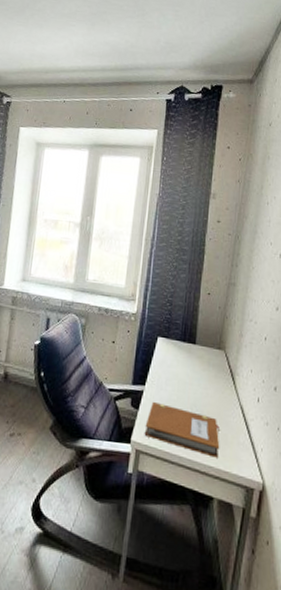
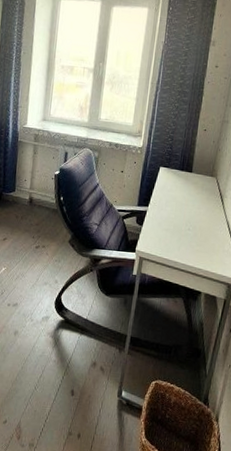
notebook: present [144,401,220,458] -> none [147,219,209,262]

